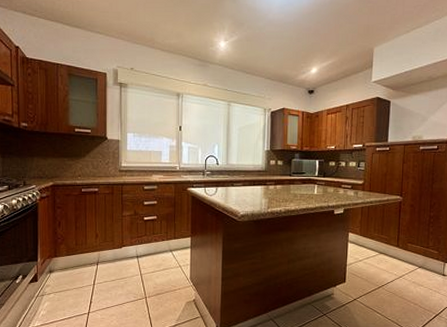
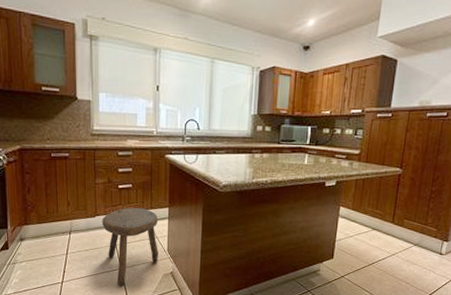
stool: none [128,237,182,315] -> present [102,207,159,286]

